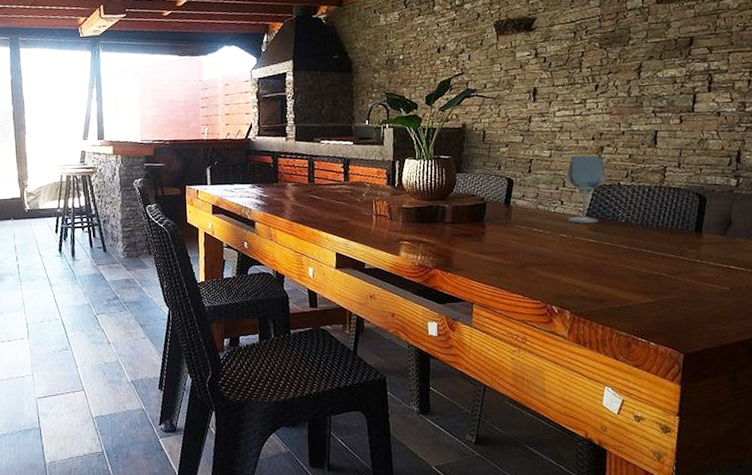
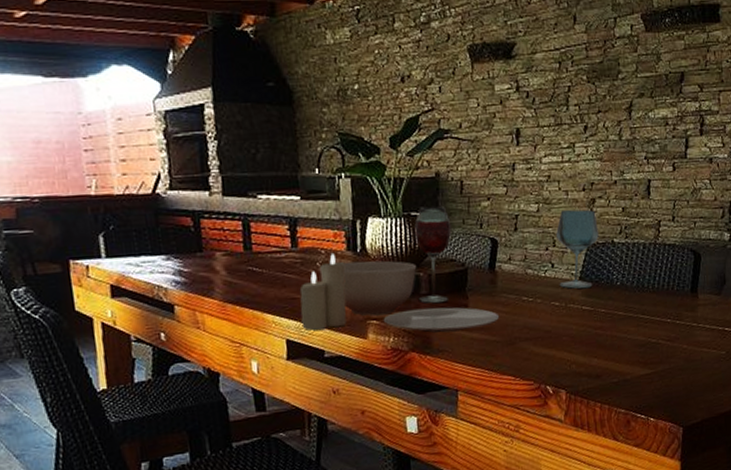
candle: none [348,187,385,247] -> present [299,254,347,331]
bowl: none [382,193,443,238] -> present [343,260,417,316]
plate: none [413,233,513,255] -> present [383,307,500,333]
wineglass: none [443,151,474,230] -> present [414,206,452,303]

